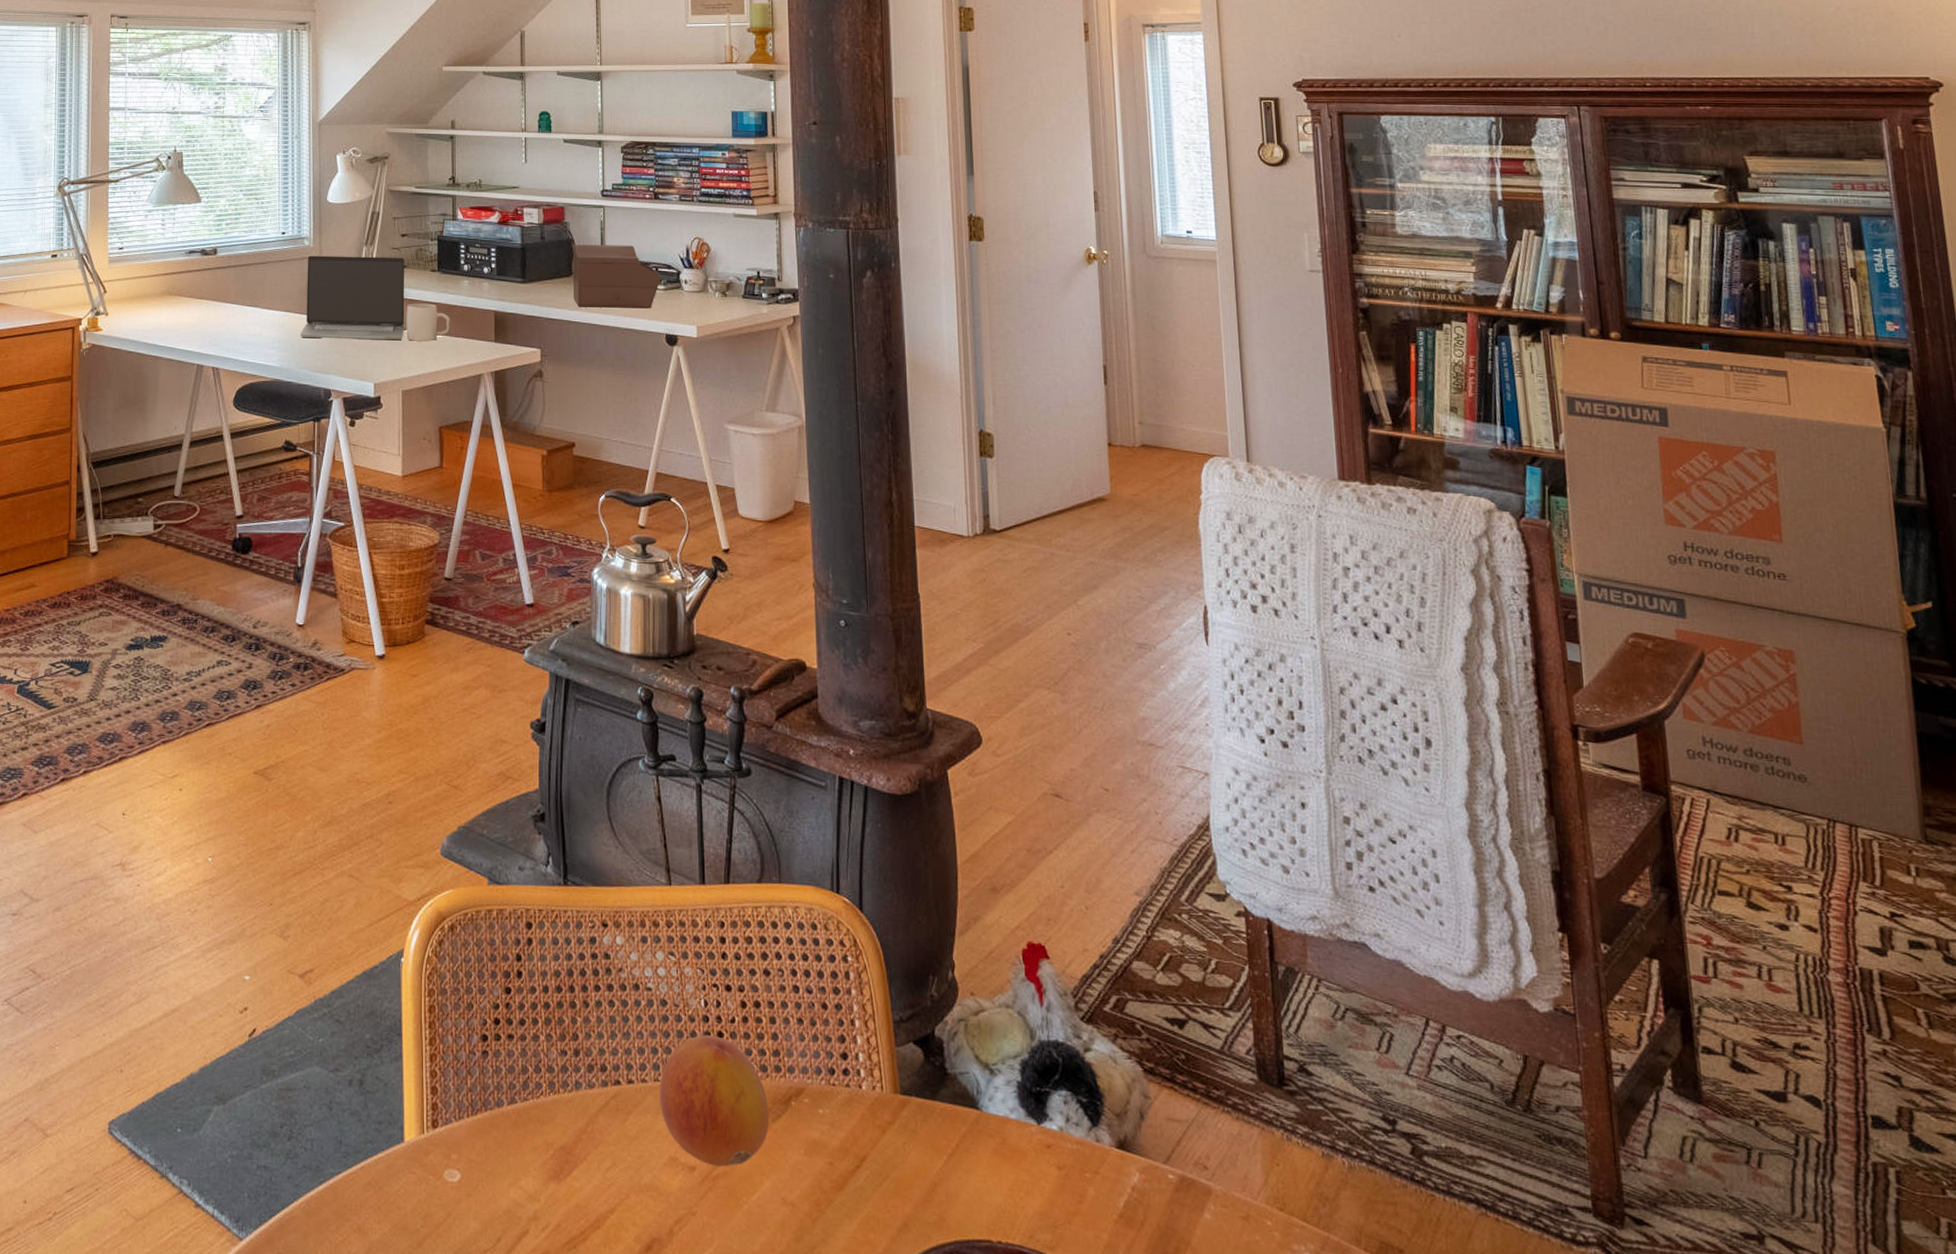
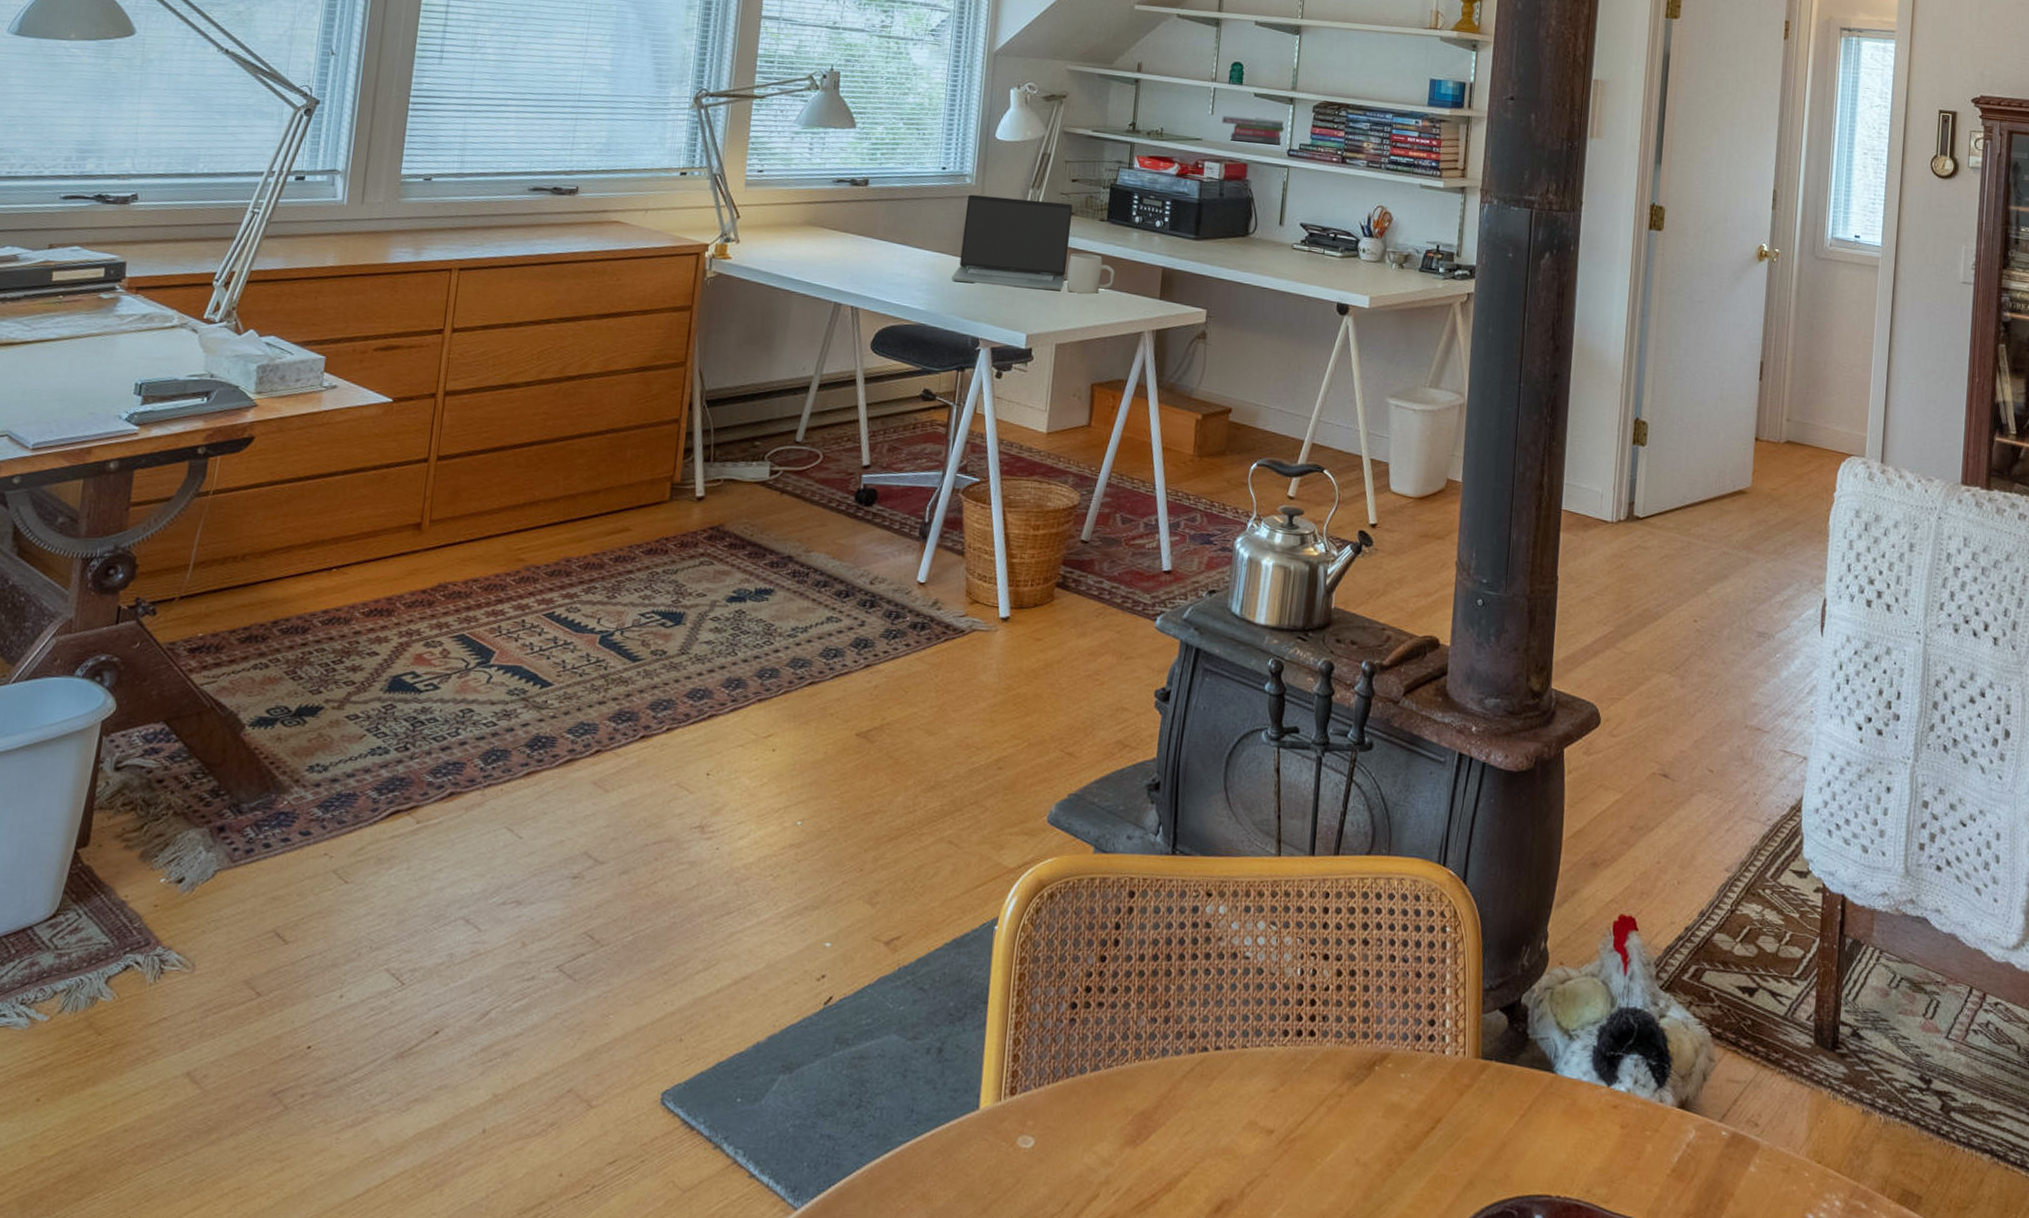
books: none [535,162,596,187] -> present [1221,115,1284,145]
sewing box: present [572,244,662,309] -> none [1246,203,1340,276]
fruit: present [660,1035,770,1167] -> none [1245,1002,1353,1130]

